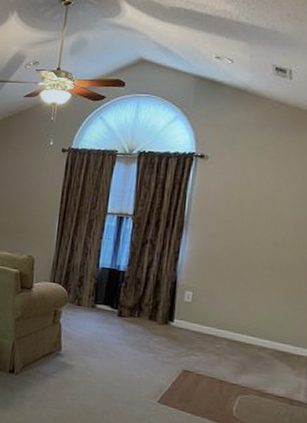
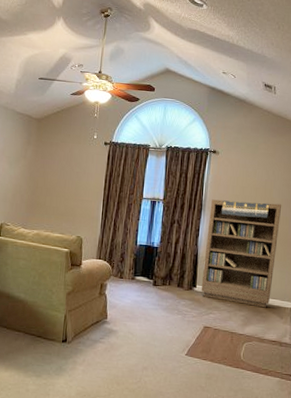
bookcase: none [180,215,298,354] -> present [201,199,282,308]

